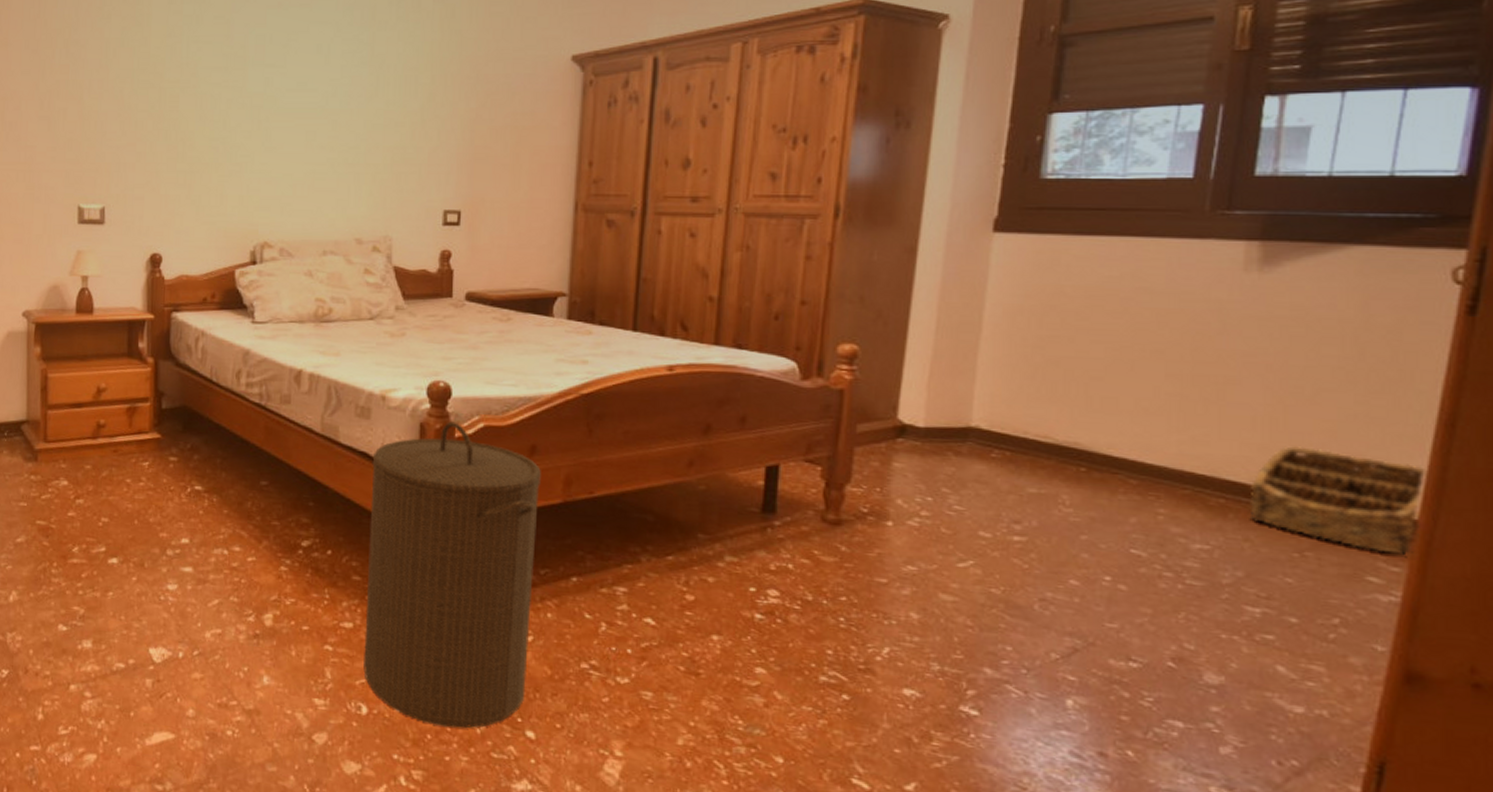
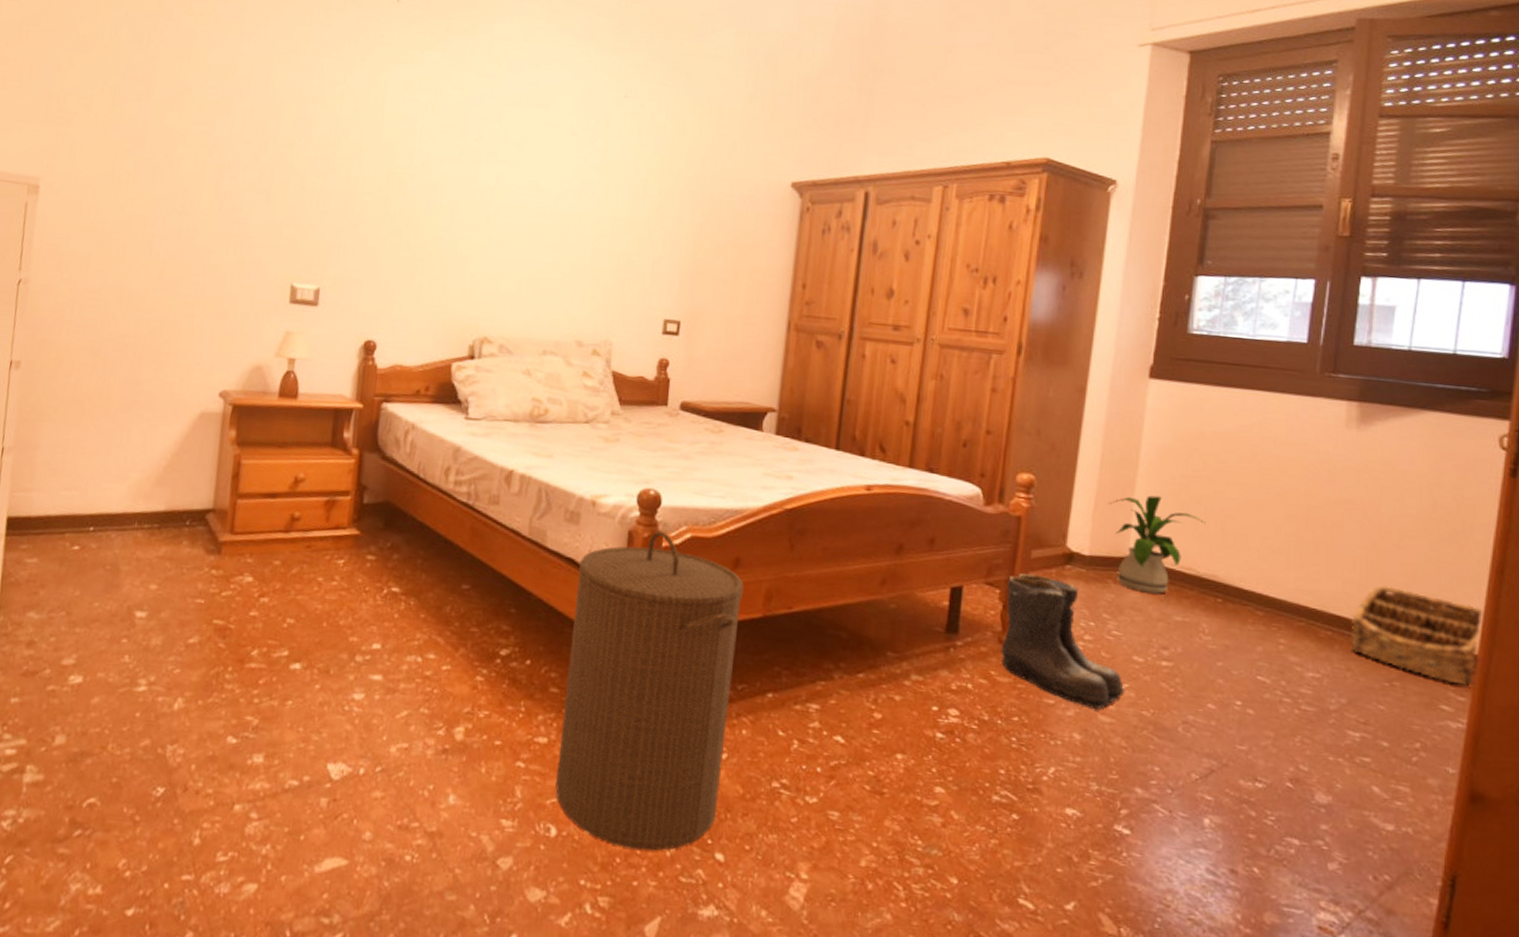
boots: none [824,449,970,588] -> present [1001,573,1125,709]
house plant: none [946,360,1065,465] -> present [1108,495,1206,594]

